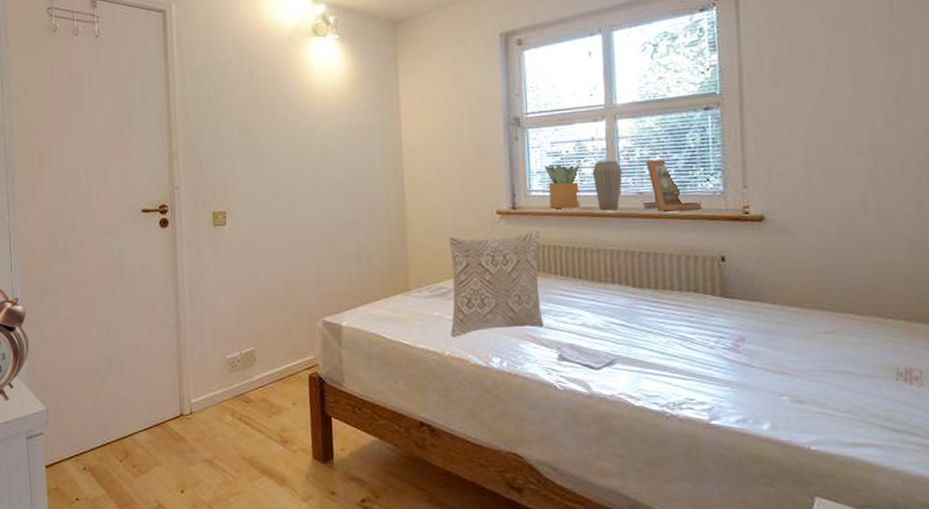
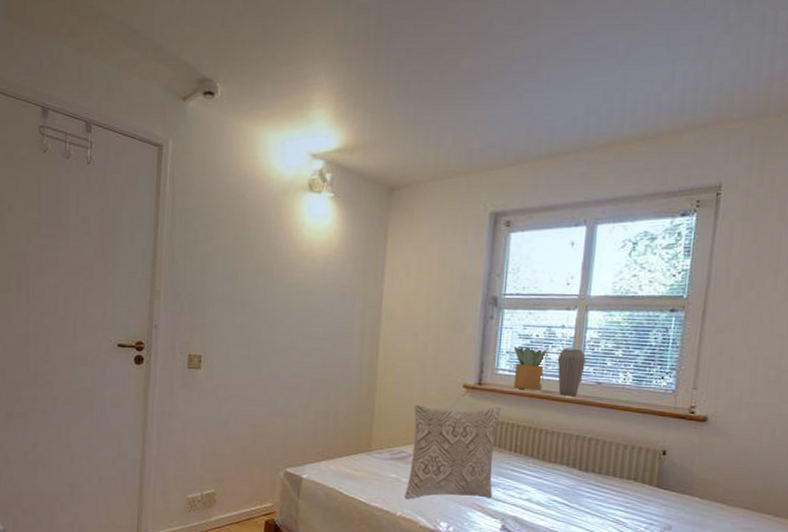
picture frame: present [641,158,702,212] -> none [599,352,653,406]

